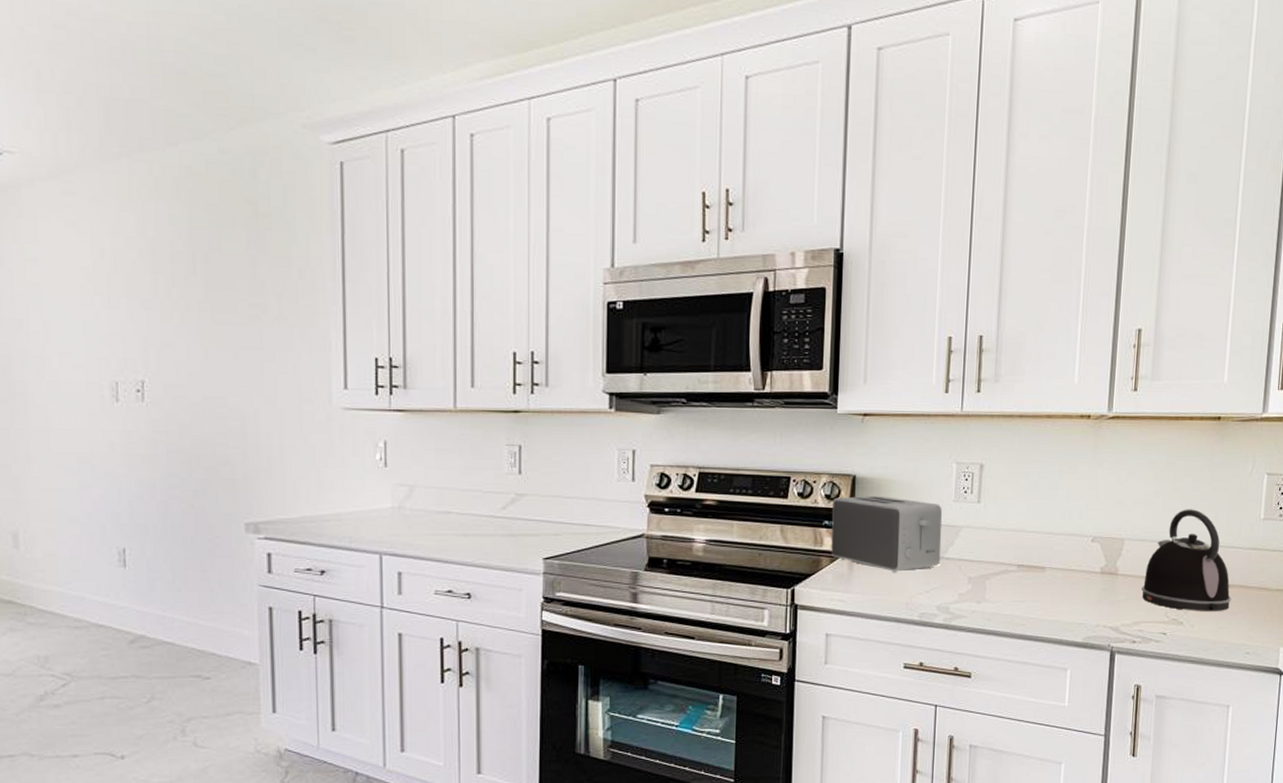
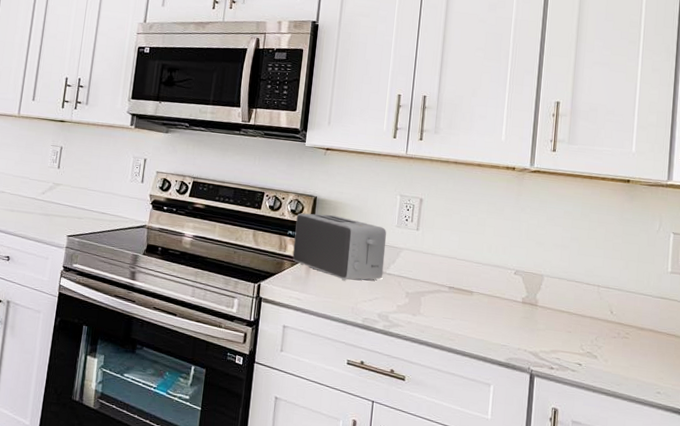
kettle: present [1141,509,1232,612] -> none [558,255,642,351]

